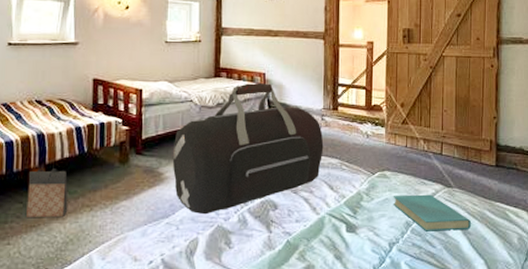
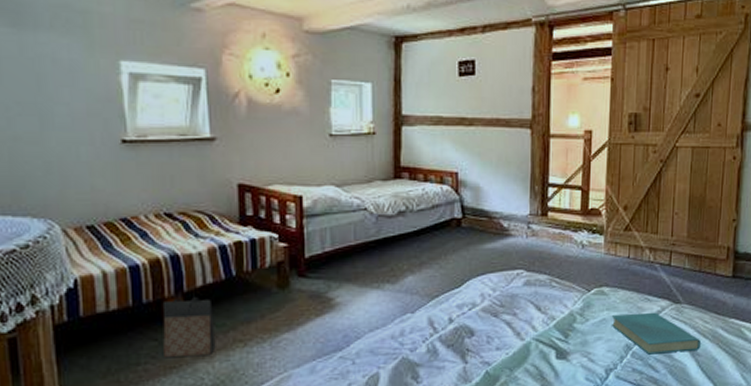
duffel bag: present [172,82,324,215] -> none [344,184,530,346]

